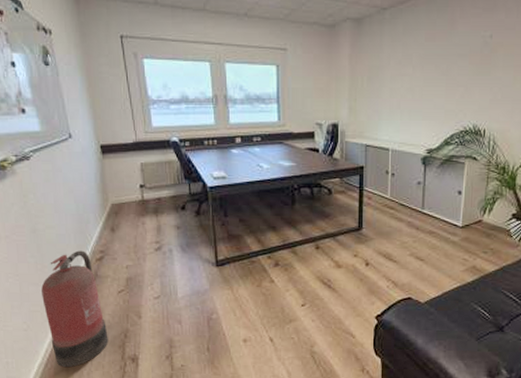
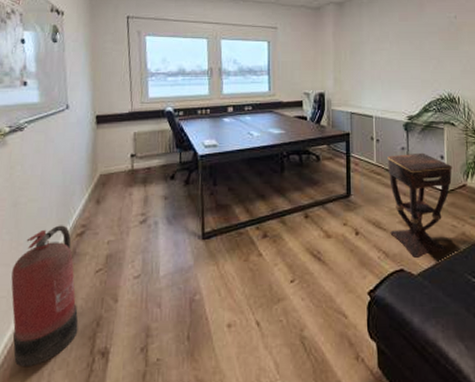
side table: none [400,187,470,288] -> present [387,152,452,258]

